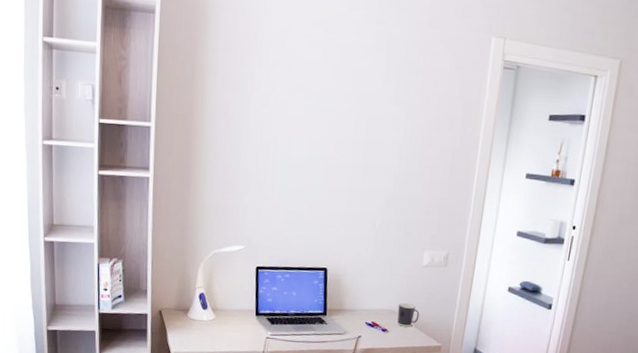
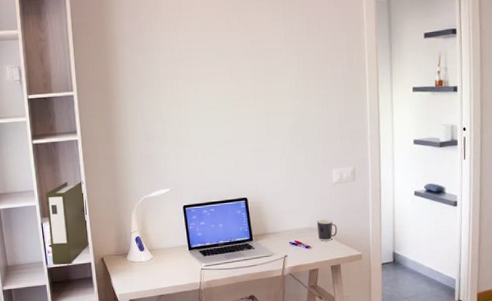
binder: none [105,221,150,312] -> present [45,180,89,265]

